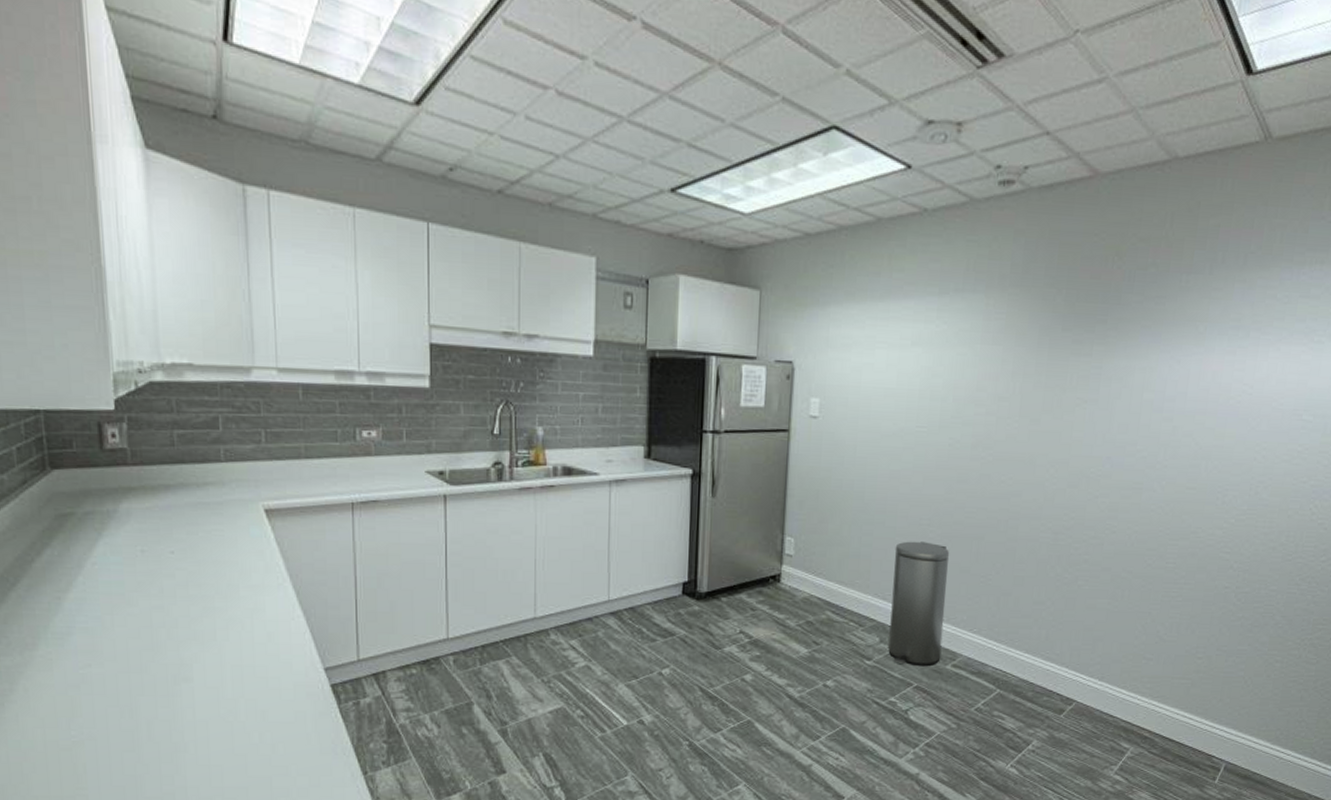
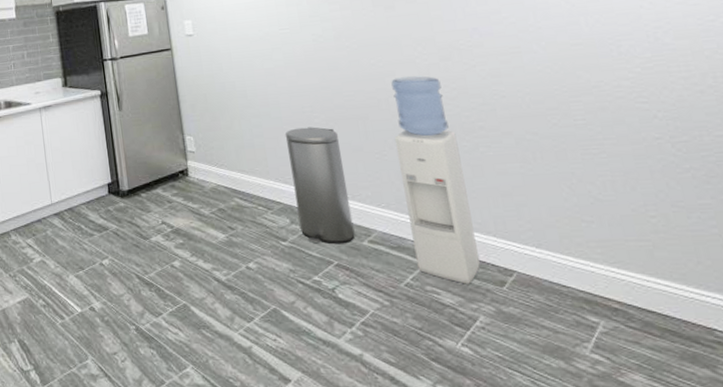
water cooler: none [991,499,1062,711] -> present [391,75,480,284]

